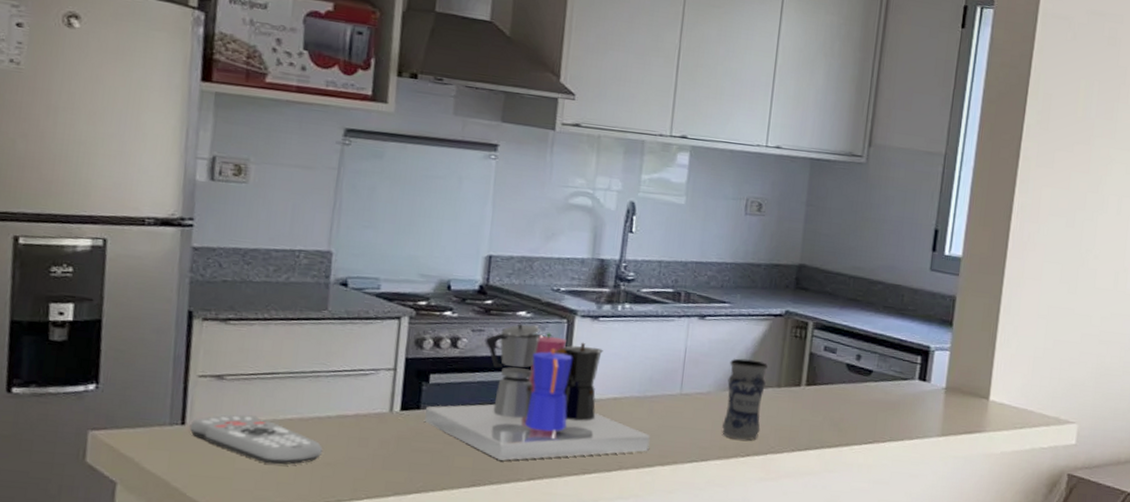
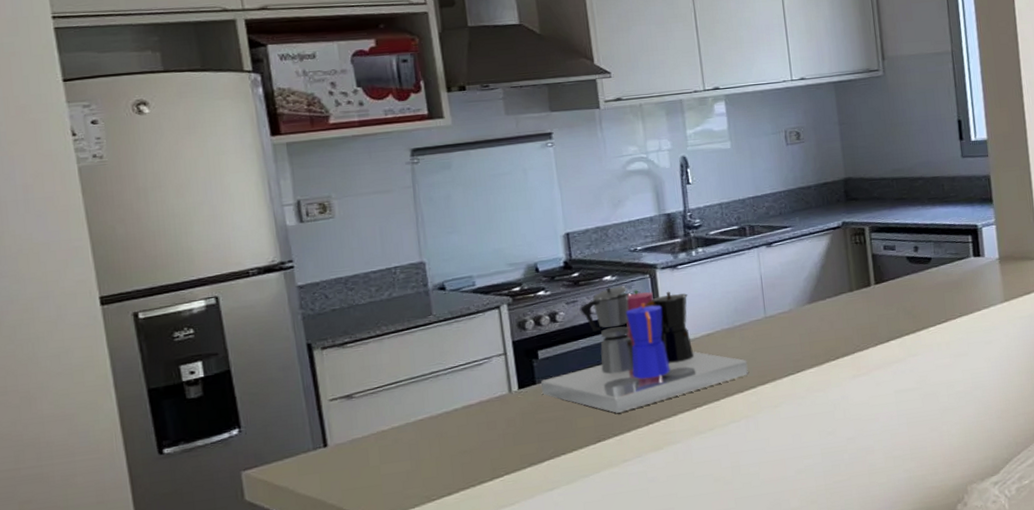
remote control: present [189,414,323,465] -> none [332,424,458,465]
jar: present [722,358,768,441] -> none [803,272,844,347]

